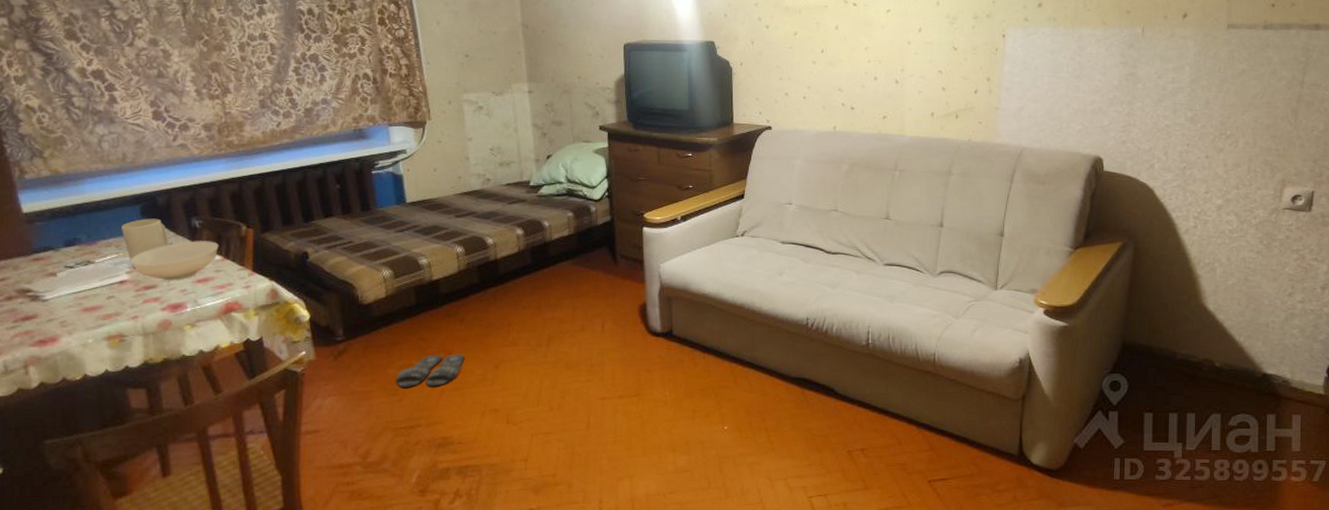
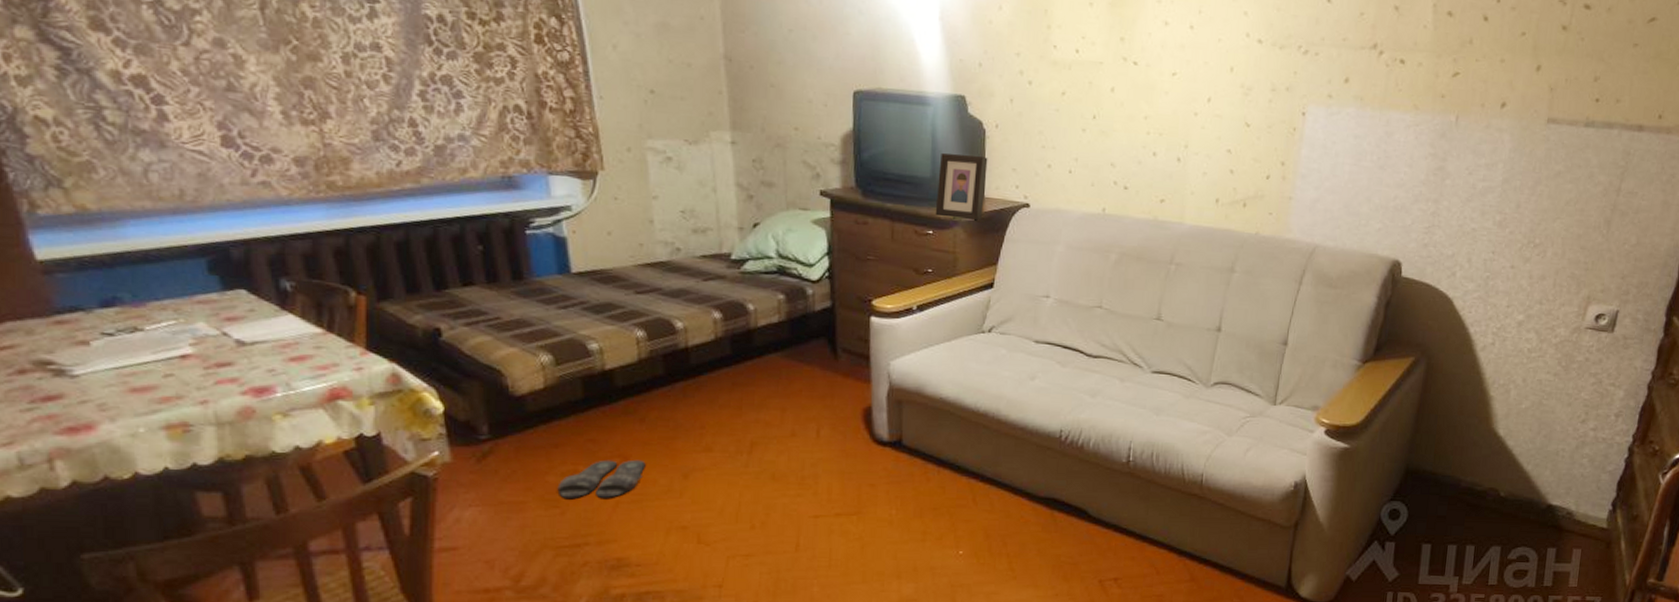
mug: present [121,218,169,267] -> none [181,276,249,338]
bowl: present [129,241,219,280] -> none [194,307,319,357]
picture frame: none [693,89,735,143] -> present [935,153,988,221]

